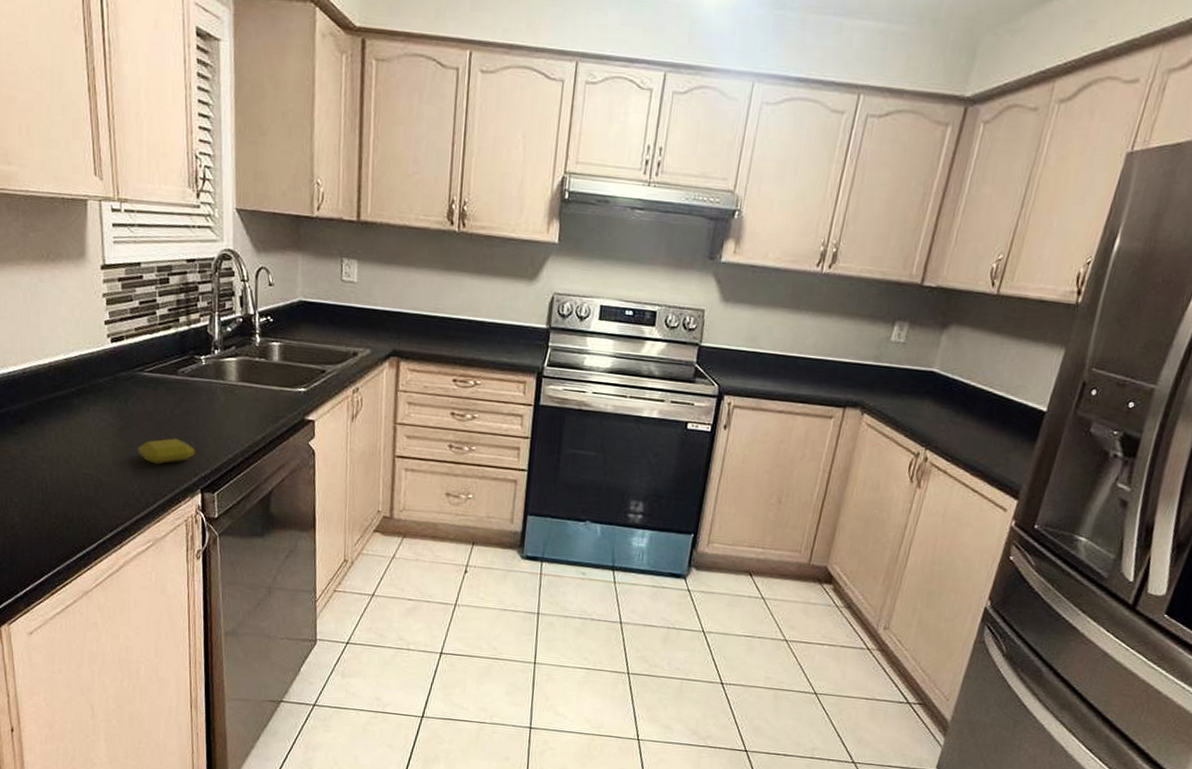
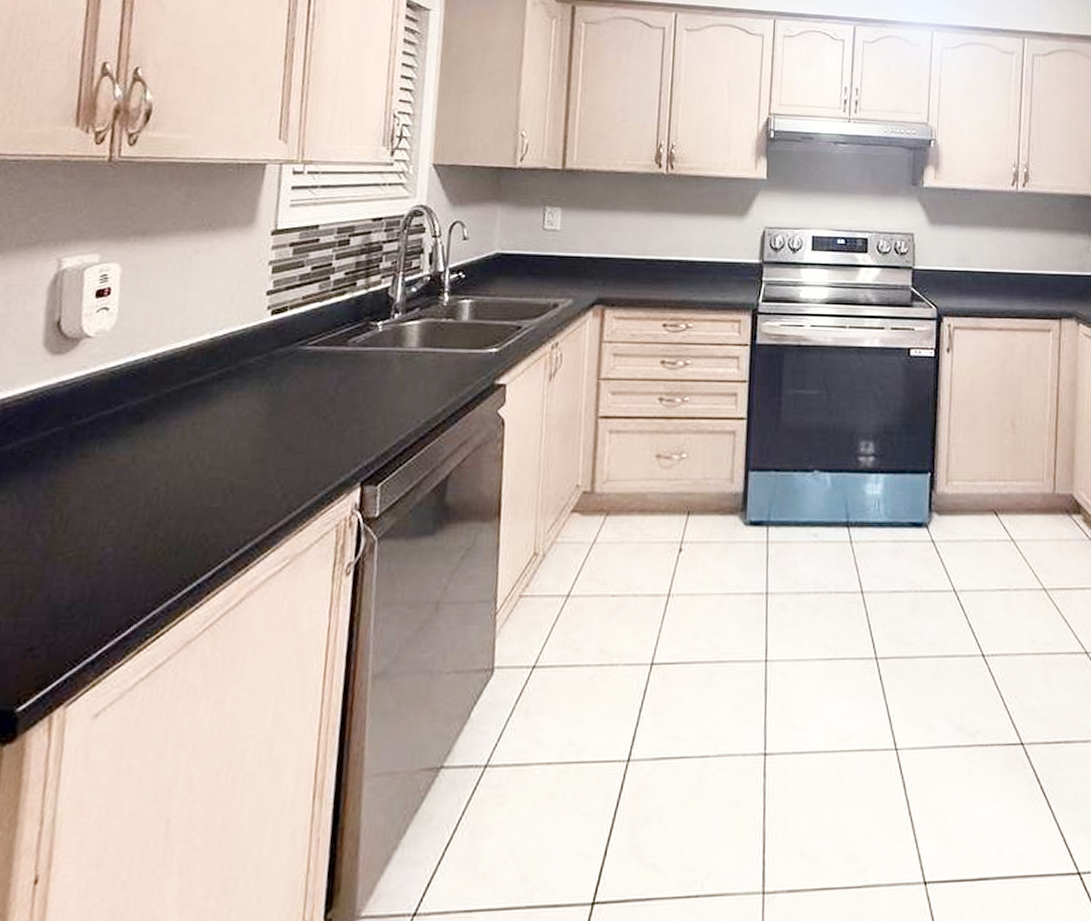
soap bar: present [137,438,196,465] -> none [285,421,360,456]

